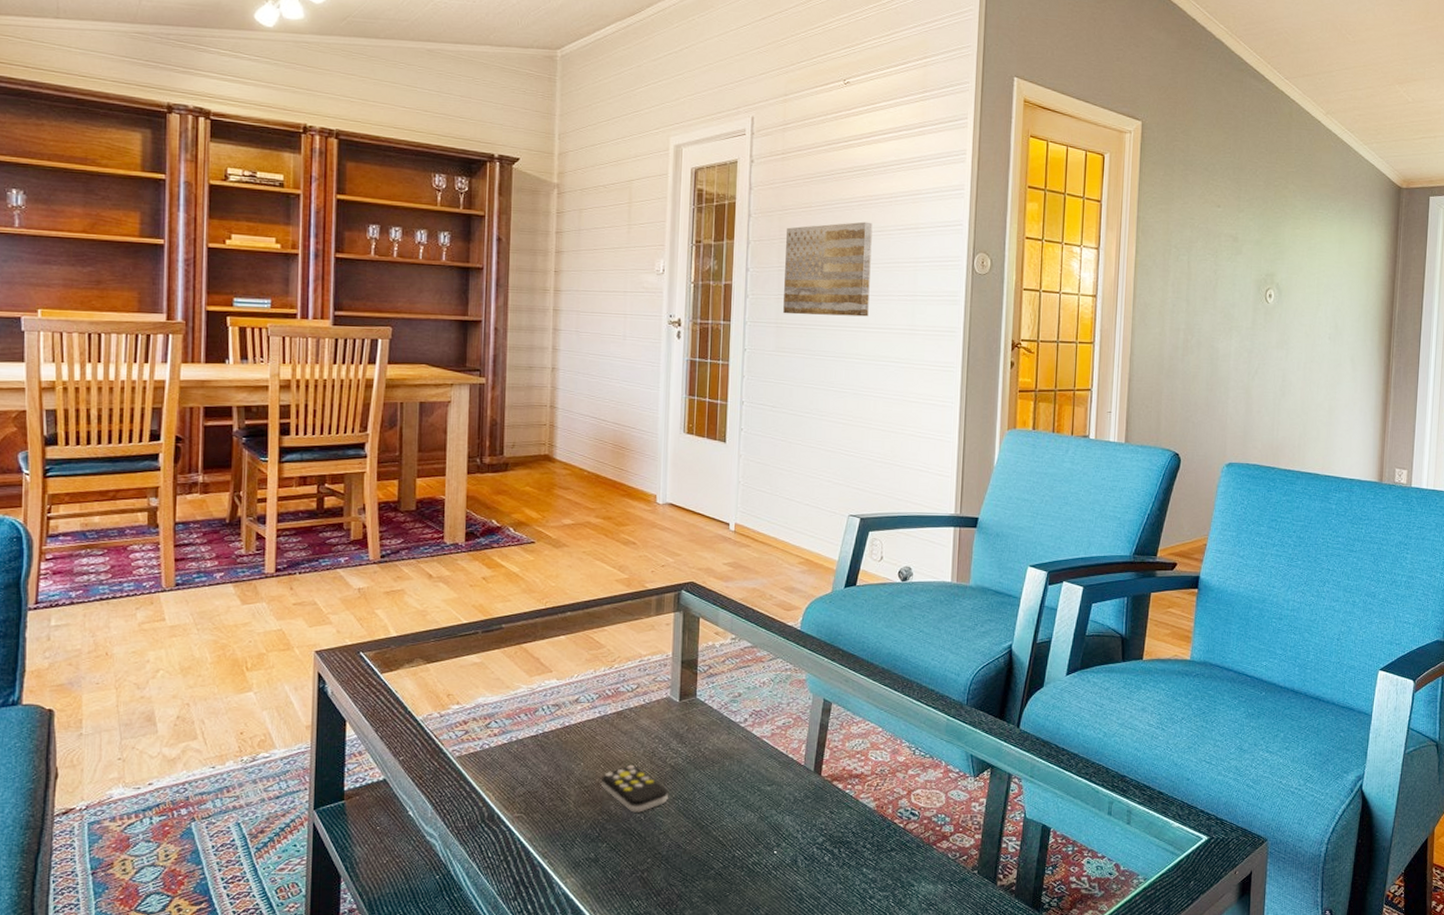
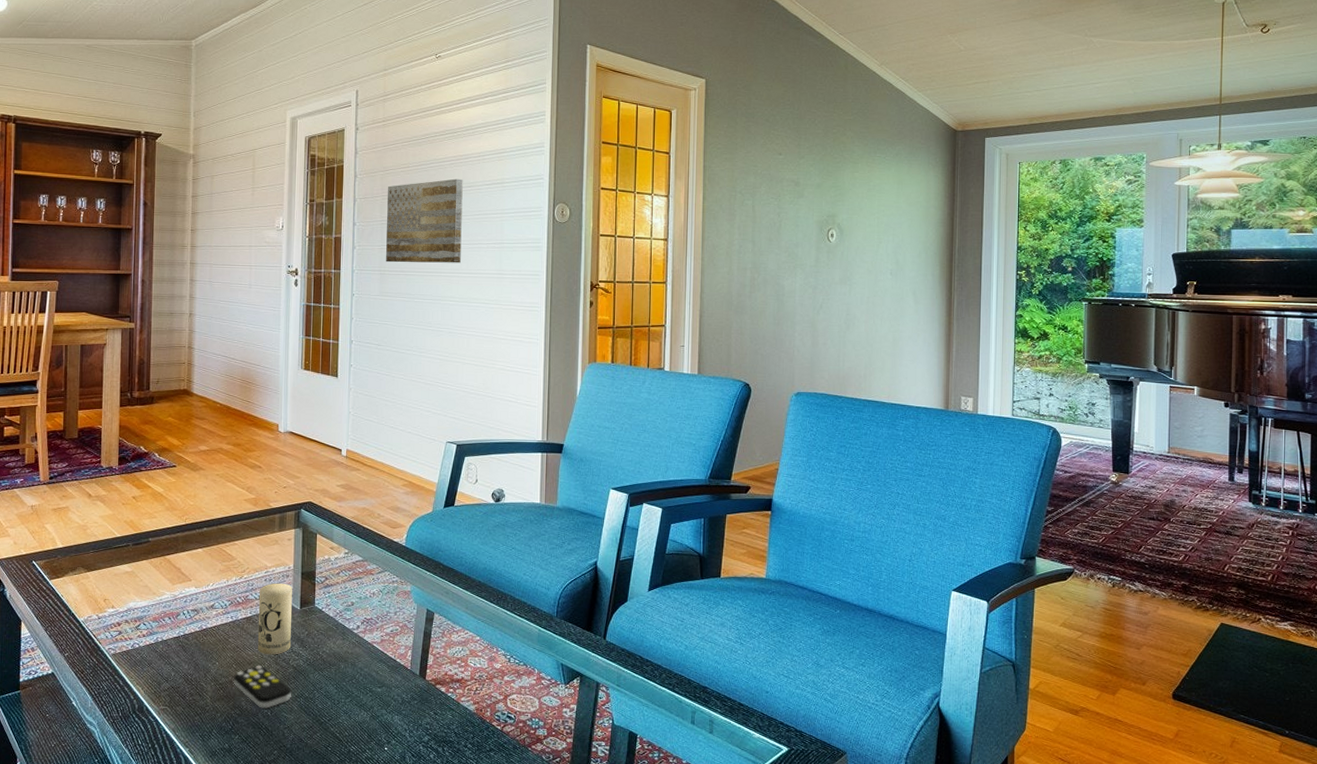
candle: none [629,673,671,753] -> present [257,583,292,655]

